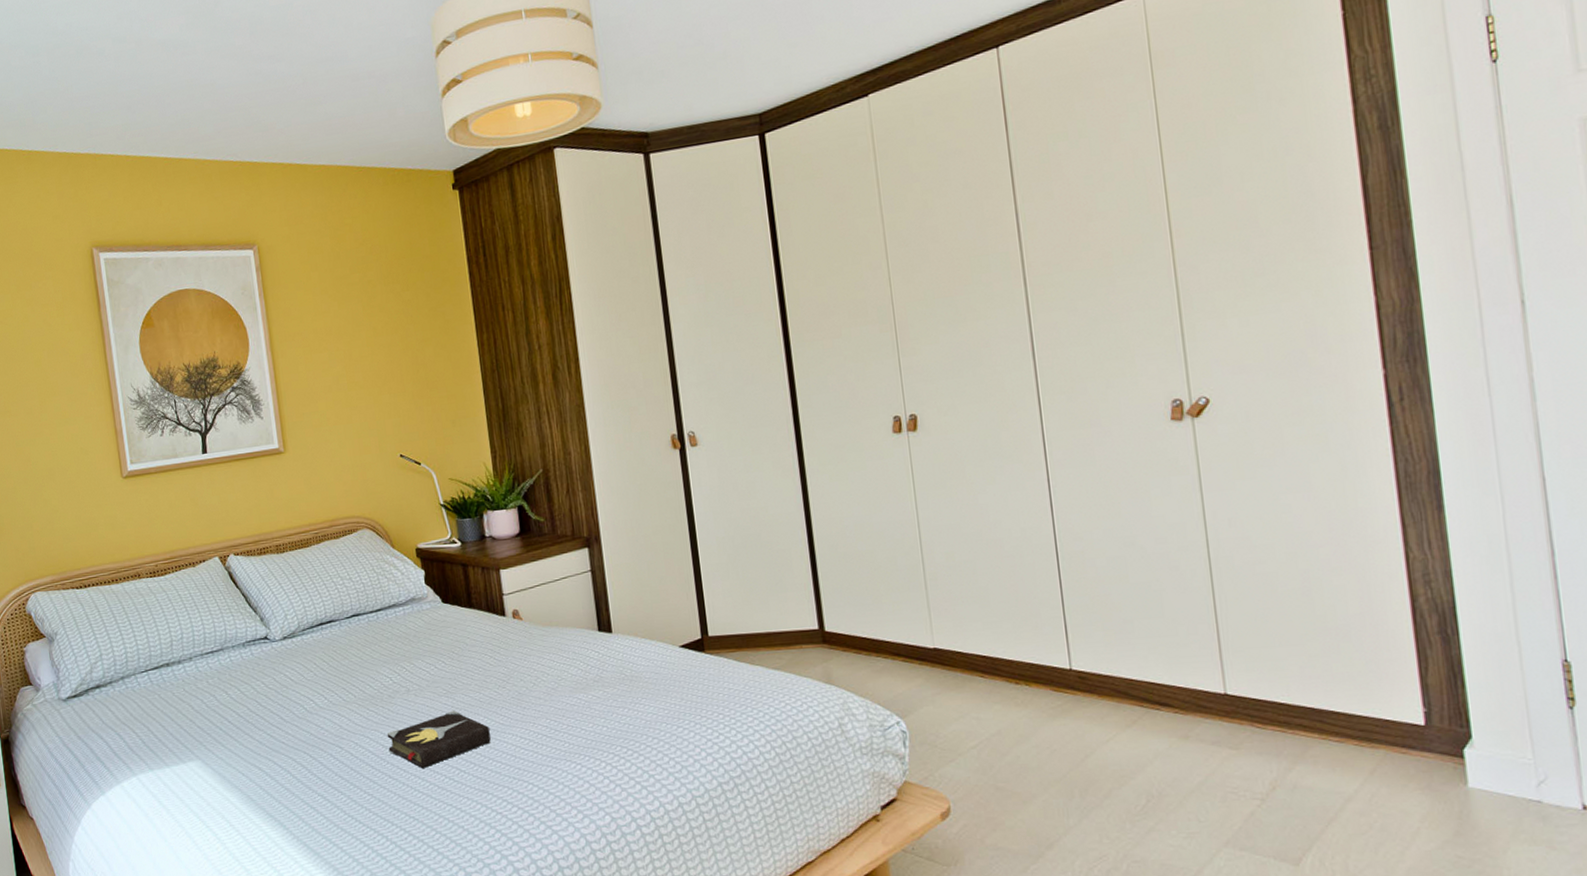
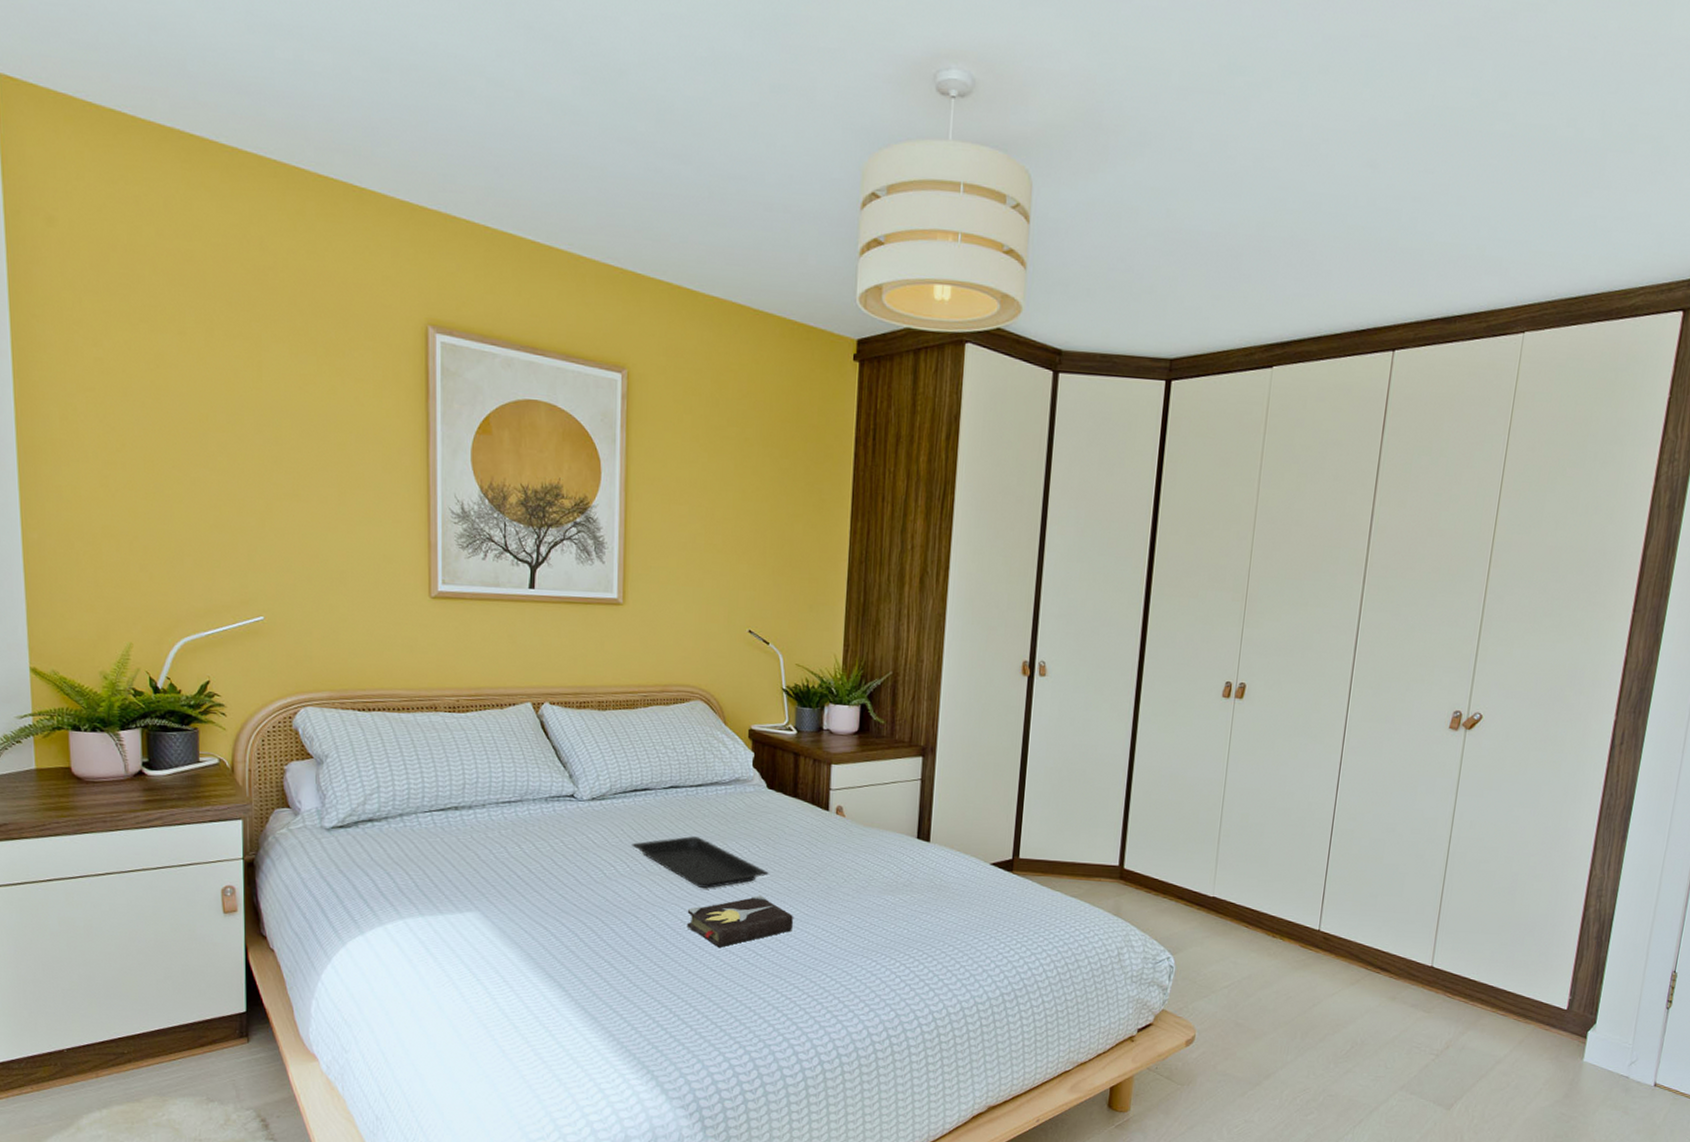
serving tray: none [324,660,458,710] -> present [630,836,769,888]

